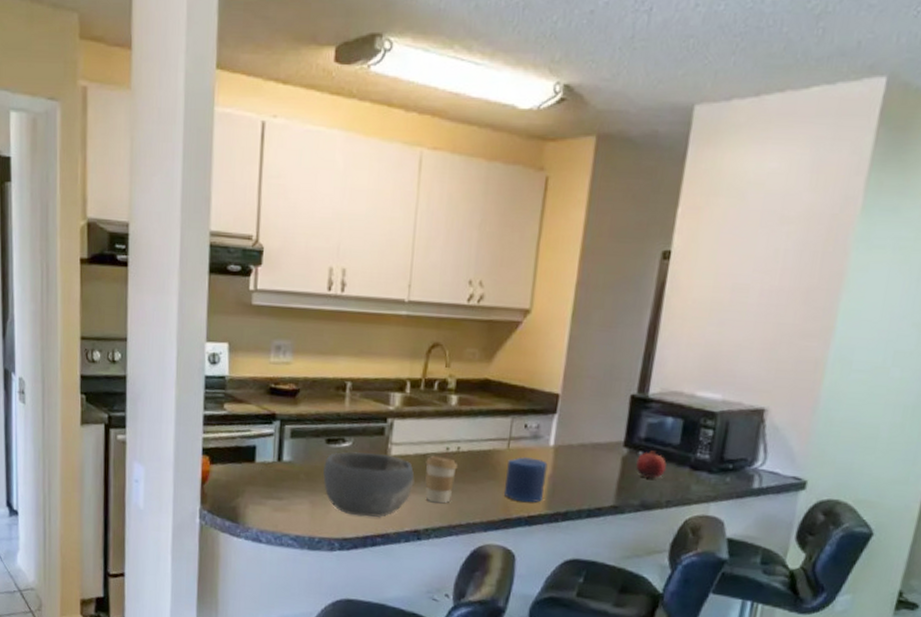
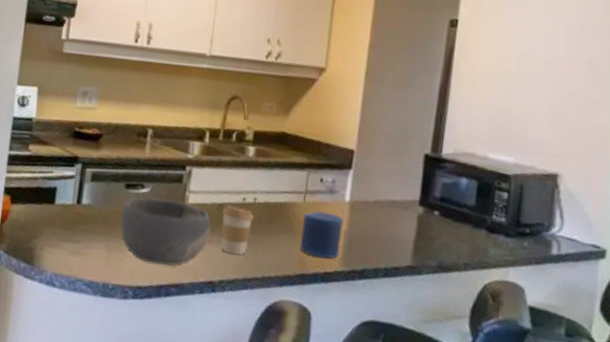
fruit: present [636,450,667,478] -> none [432,211,463,239]

